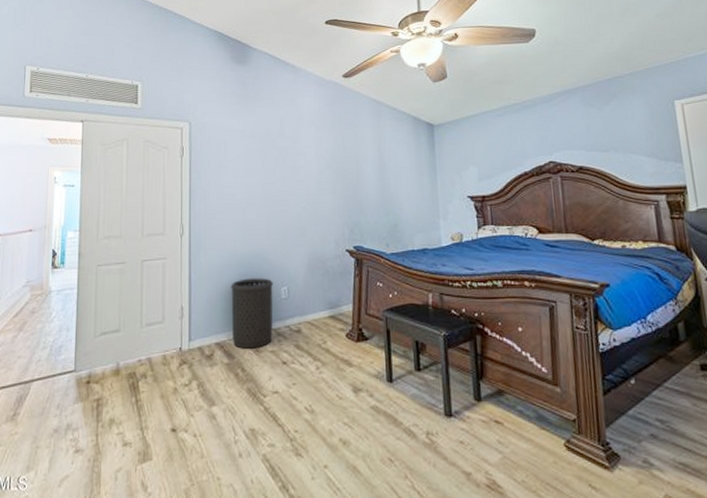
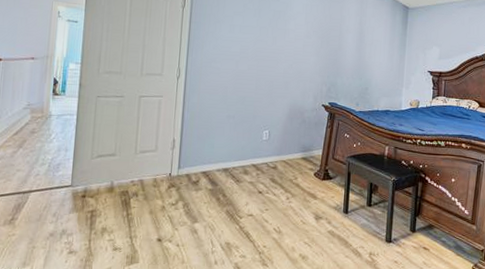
laundry basket: present [231,278,273,349] -> none [217,120,257,179]

